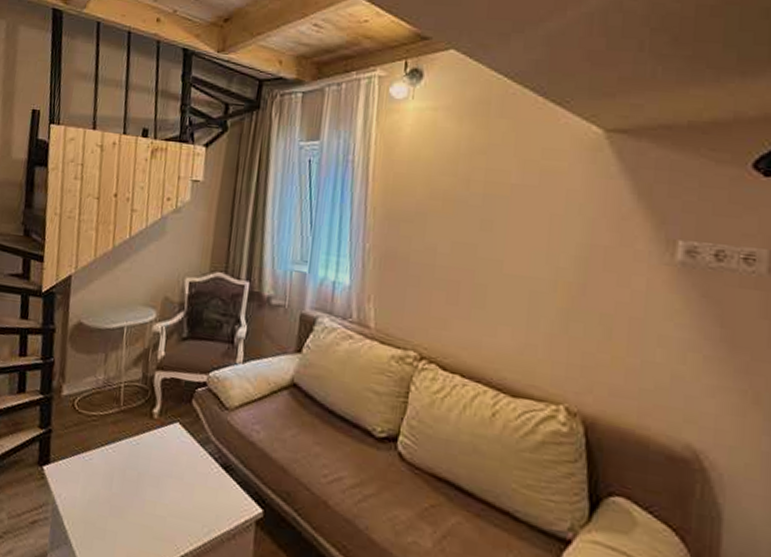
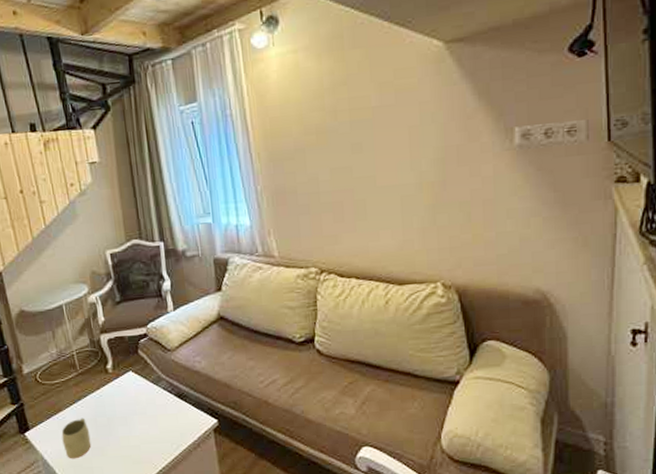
mug: none [80,464,115,514] -> present [61,417,91,459]

